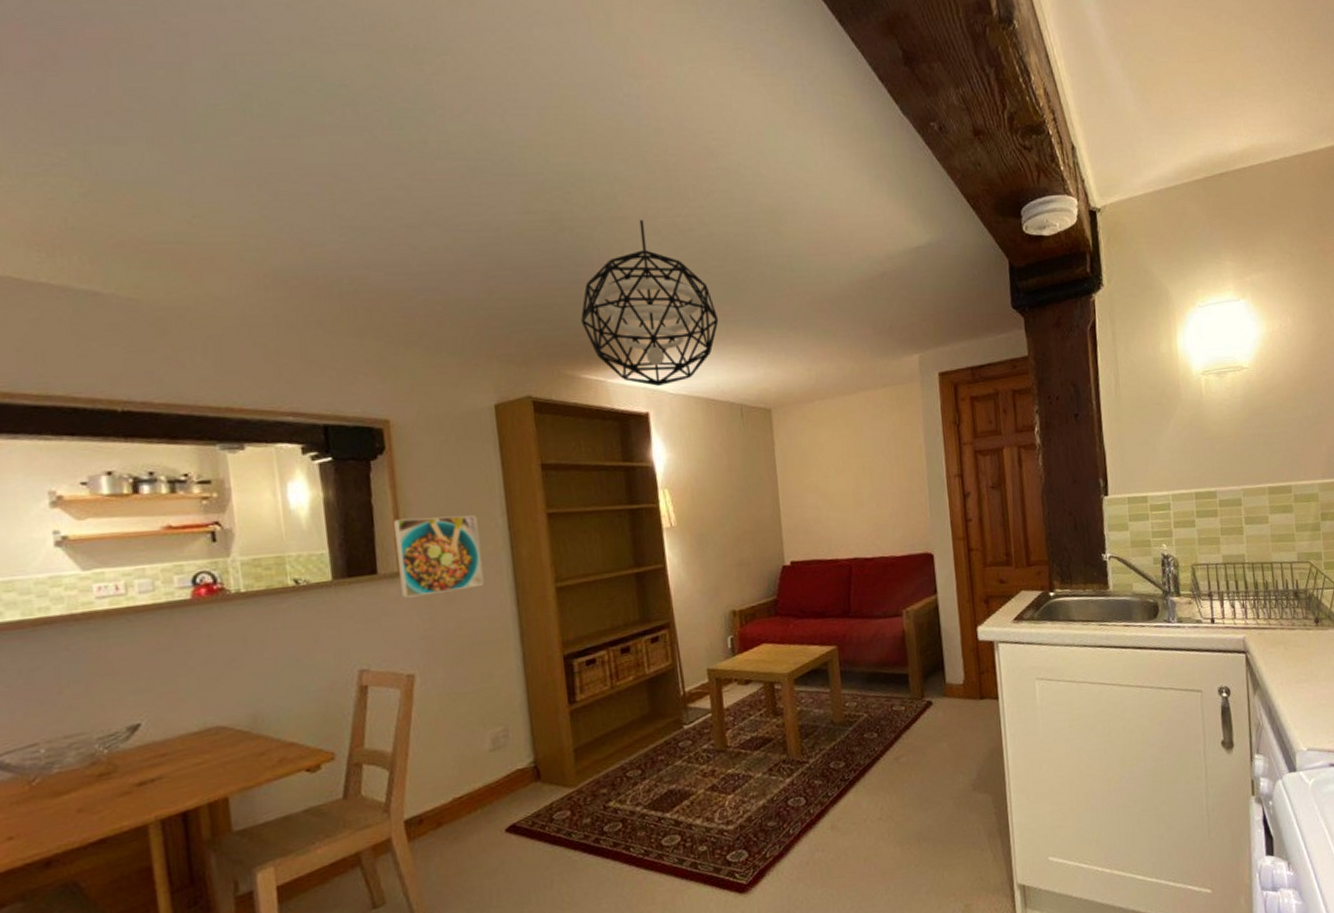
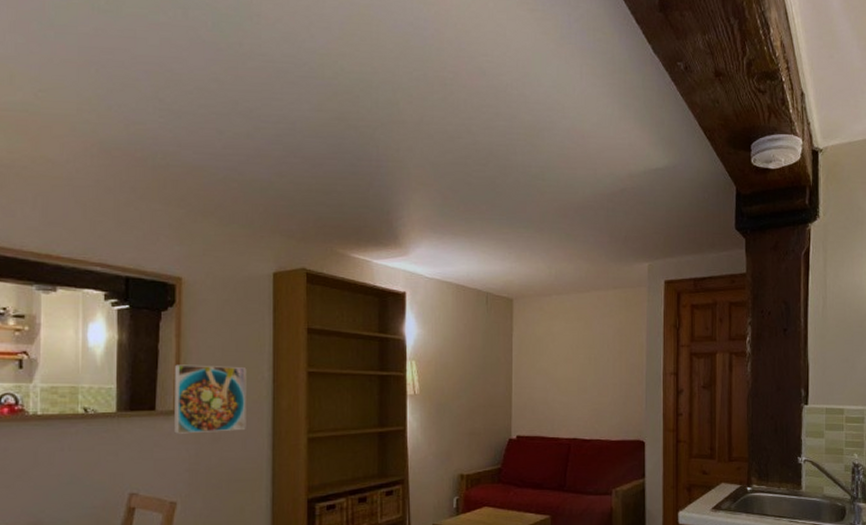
pendant light: present [581,220,719,386] -> none [356,125,475,270]

